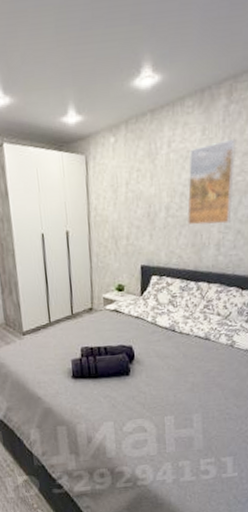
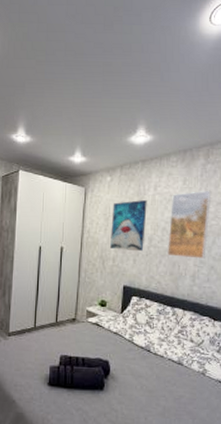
wall art: none [120,161,161,226] -> present [110,200,147,252]

